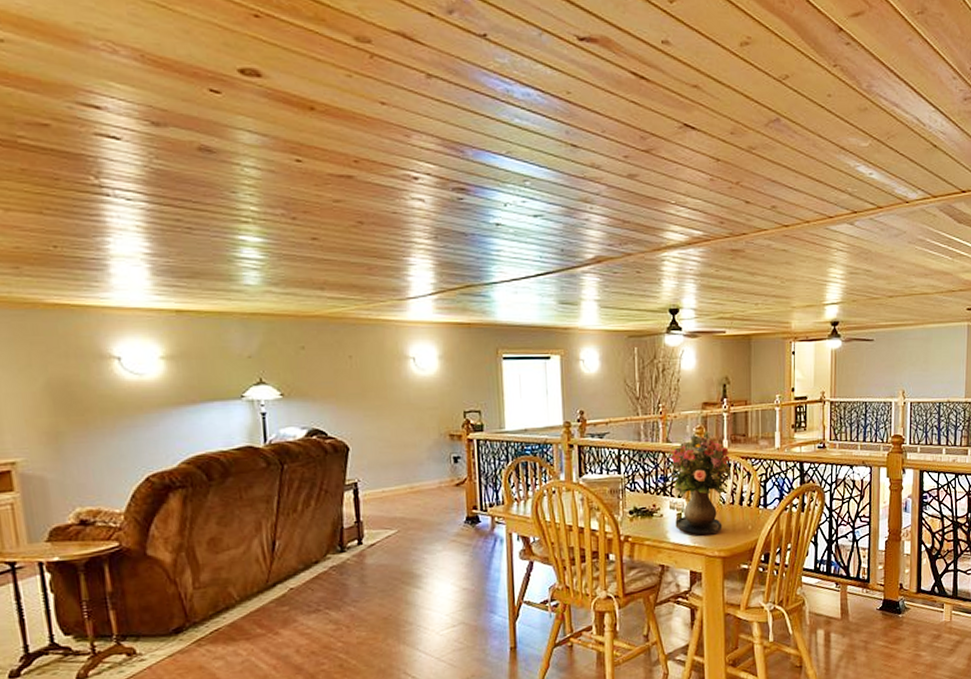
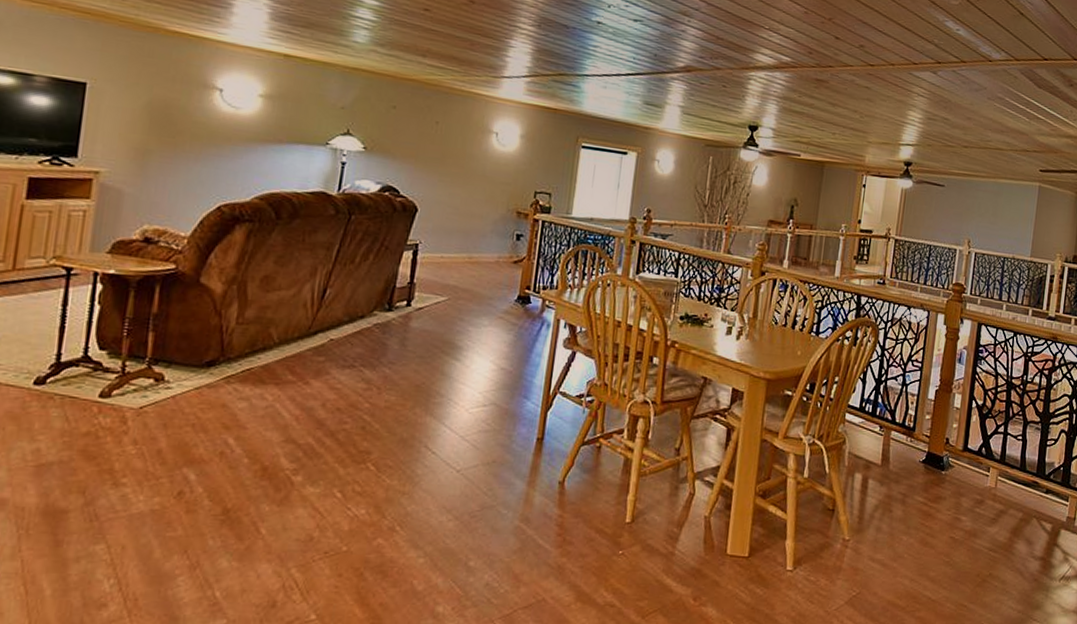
bouquet: present [668,430,732,536] -> none [724,248,789,355]

